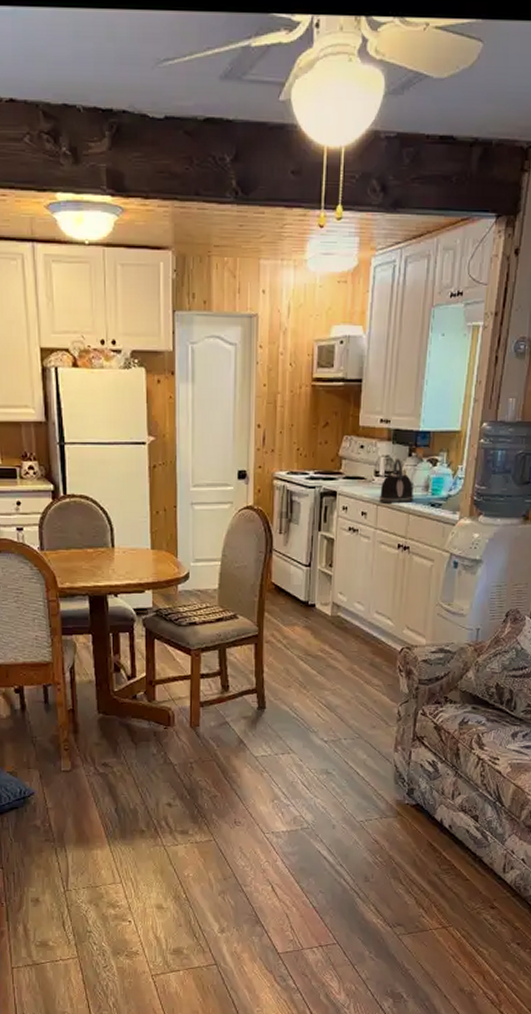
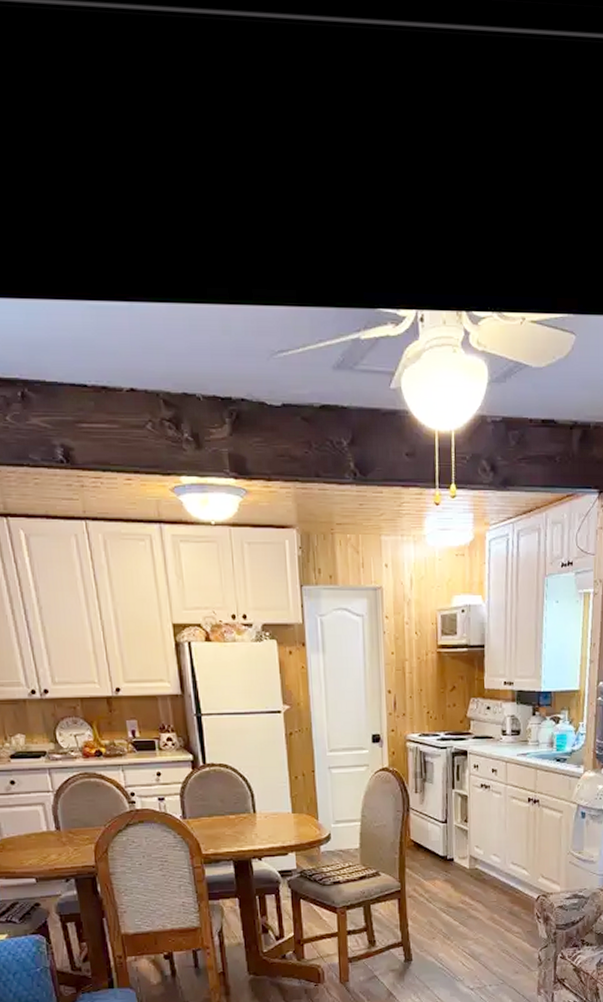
kettle: present [379,459,415,504] -> none [508,718,541,760]

